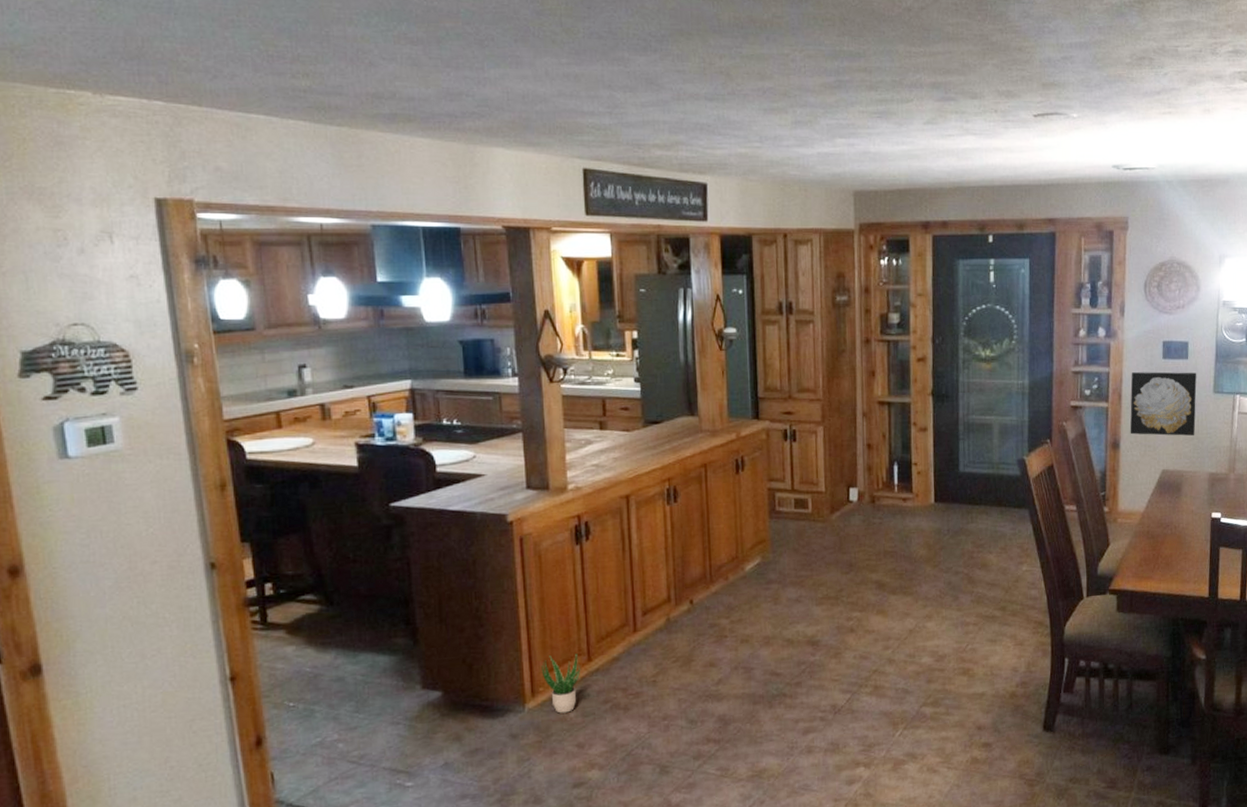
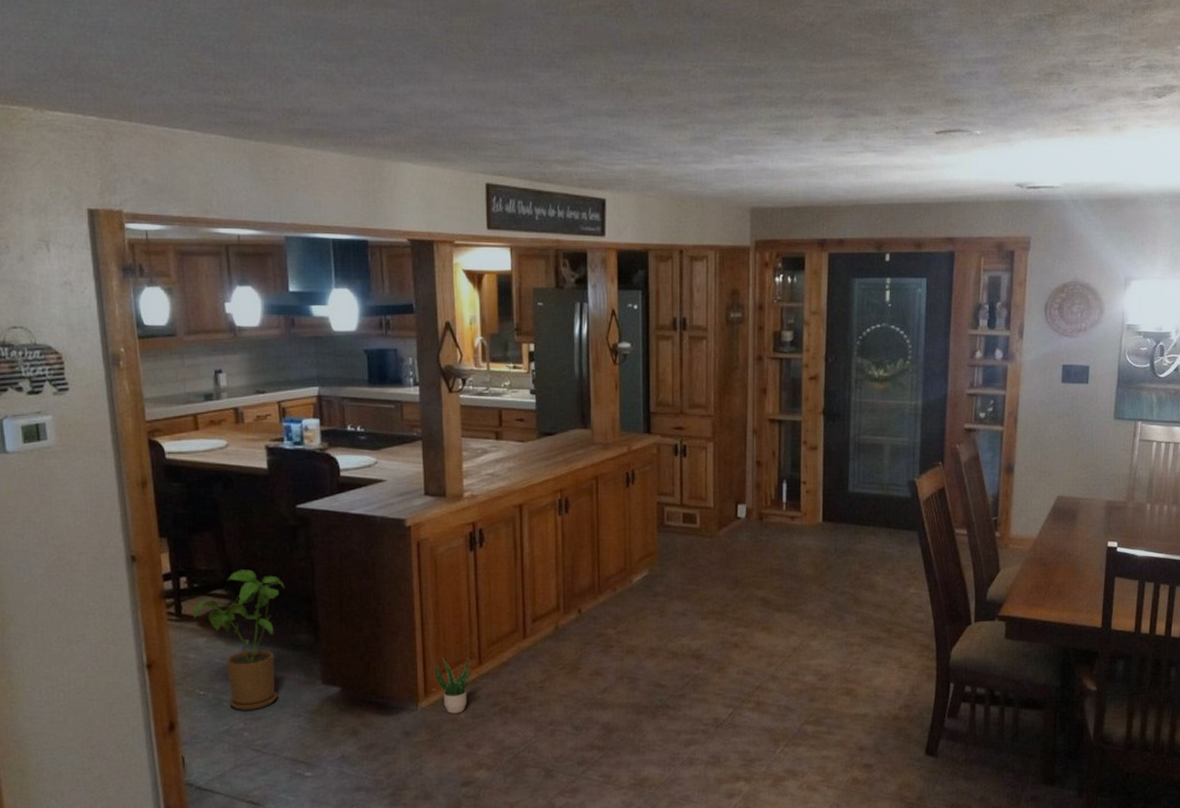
house plant: none [280,572,380,721] -> present [193,569,285,710]
wall art: present [1130,371,1197,437] -> none [1025,396,1096,463]

